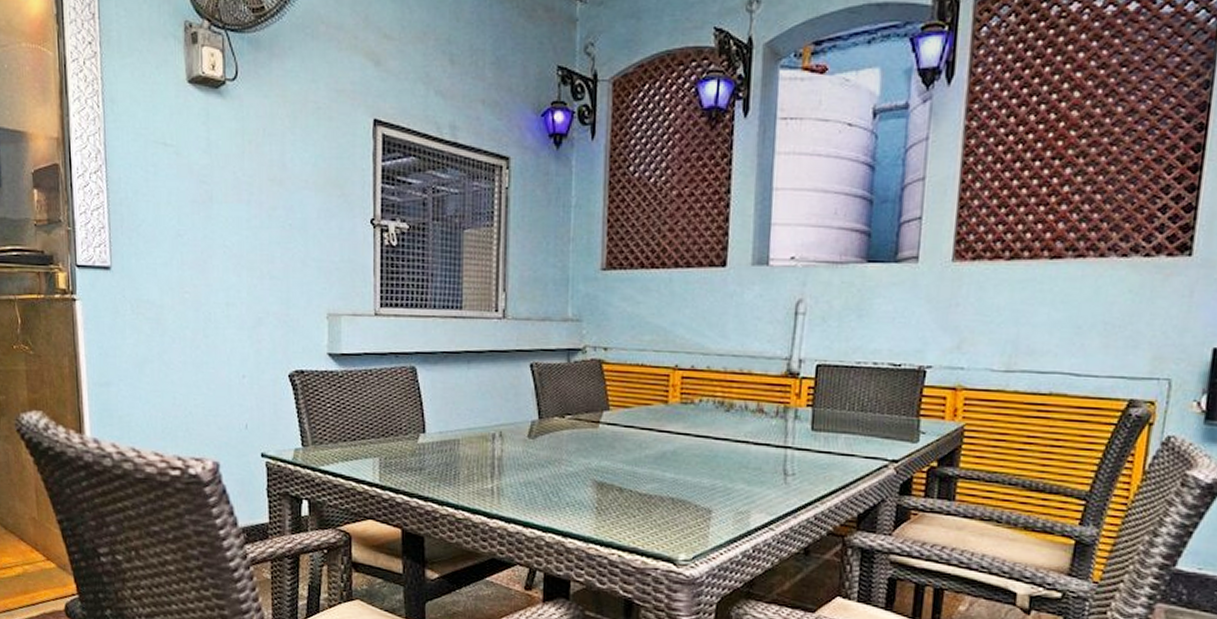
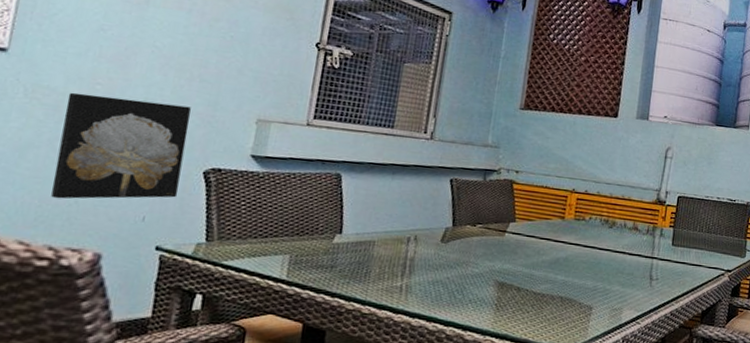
wall art: none [165,304,271,411] -> present [51,92,191,199]

